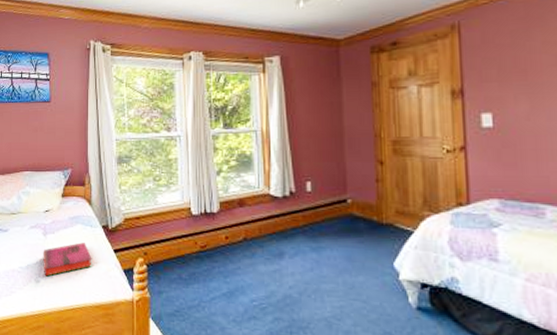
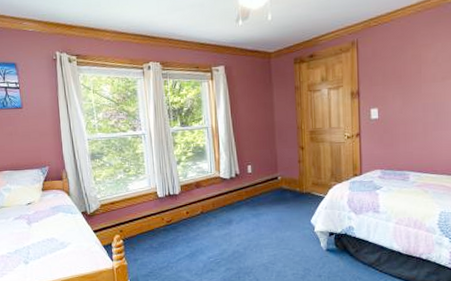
hardback book: present [43,242,92,277] -> none [29,227,75,258]

